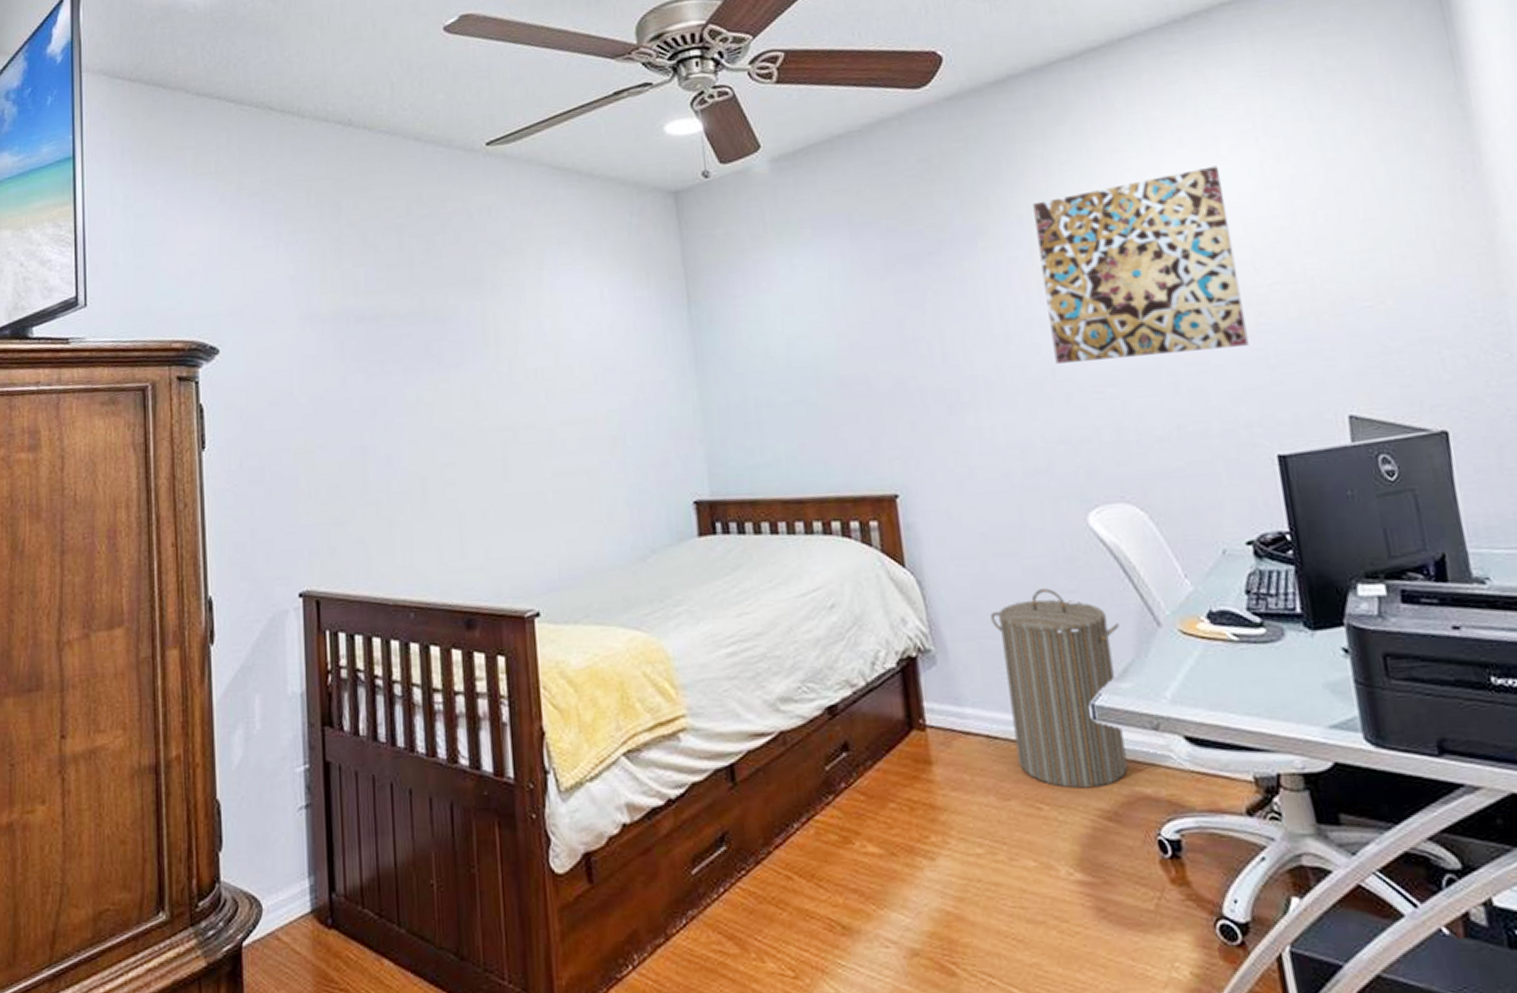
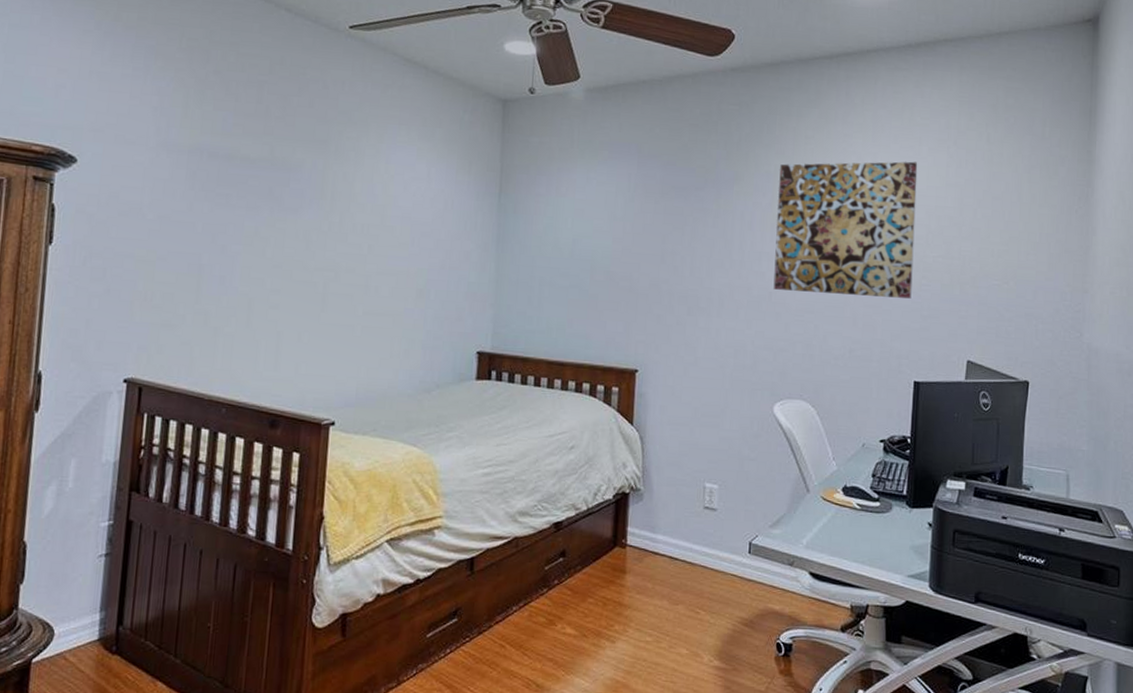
laundry hamper: present [990,588,1128,789] -> none [689,454,780,602]

